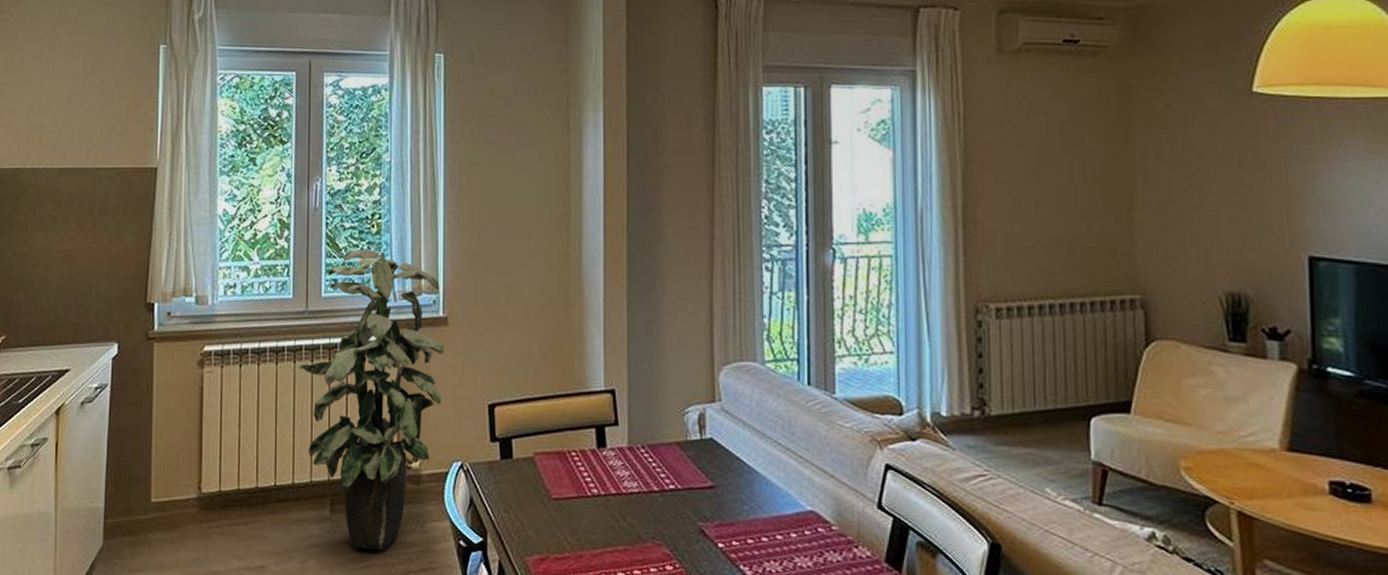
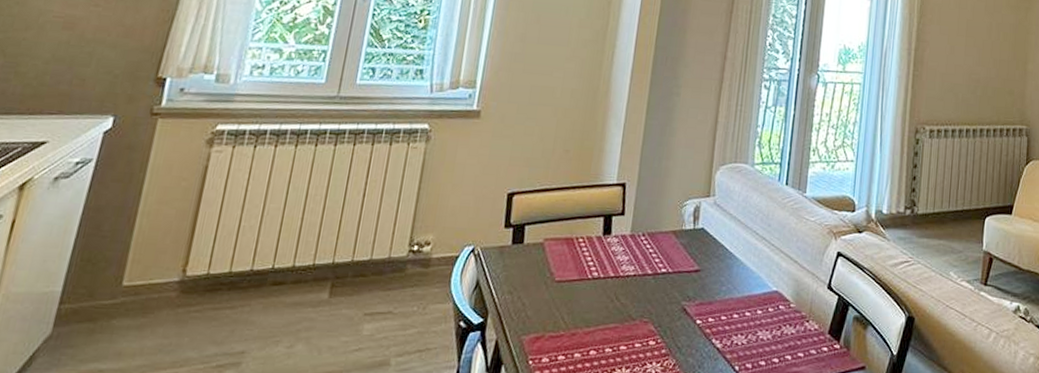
indoor plant: present [299,250,444,550] -> none [315,42,478,332]

